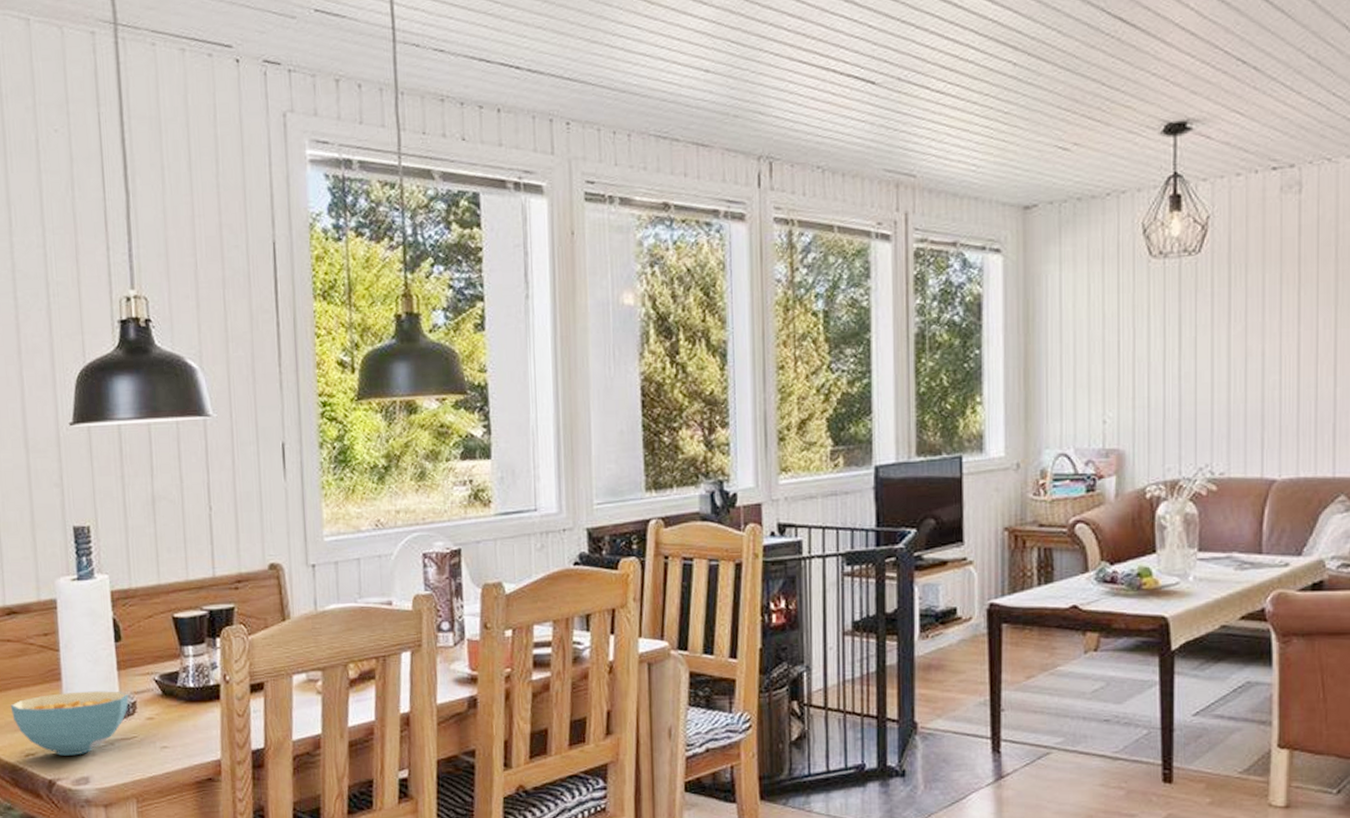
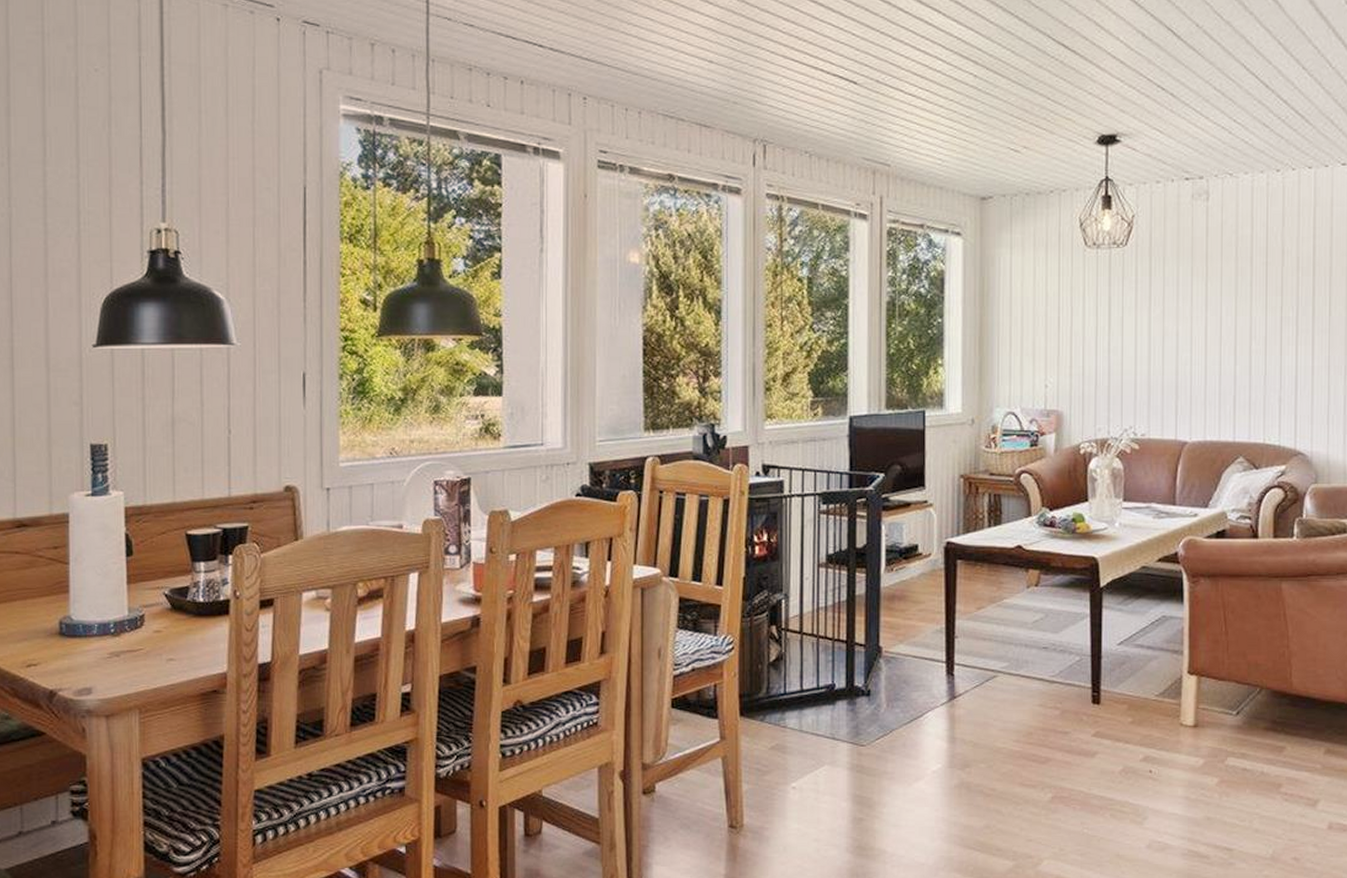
cereal bowl: present [10,691,129,756] -> none [14,604,137,667]

